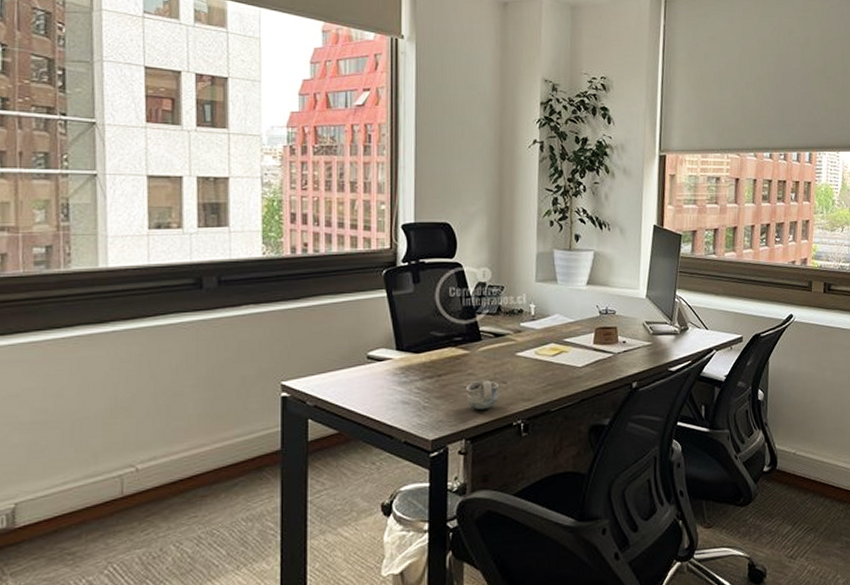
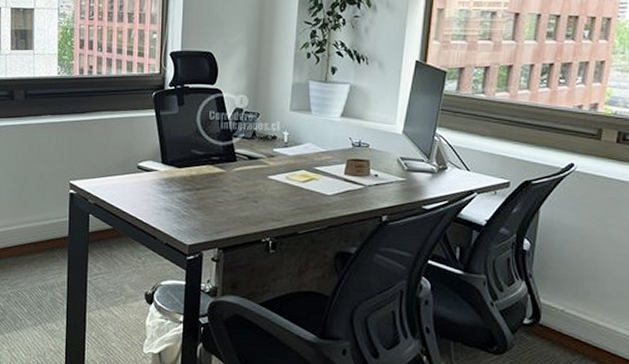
mug: present [466,379,499,411] -> none [221,197,250,225]

